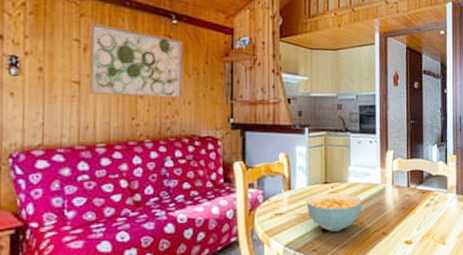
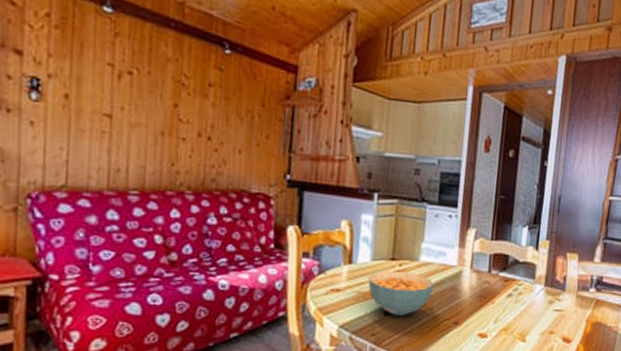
wall art: present [88,23,184,98] -> none [121,44,237,145]

